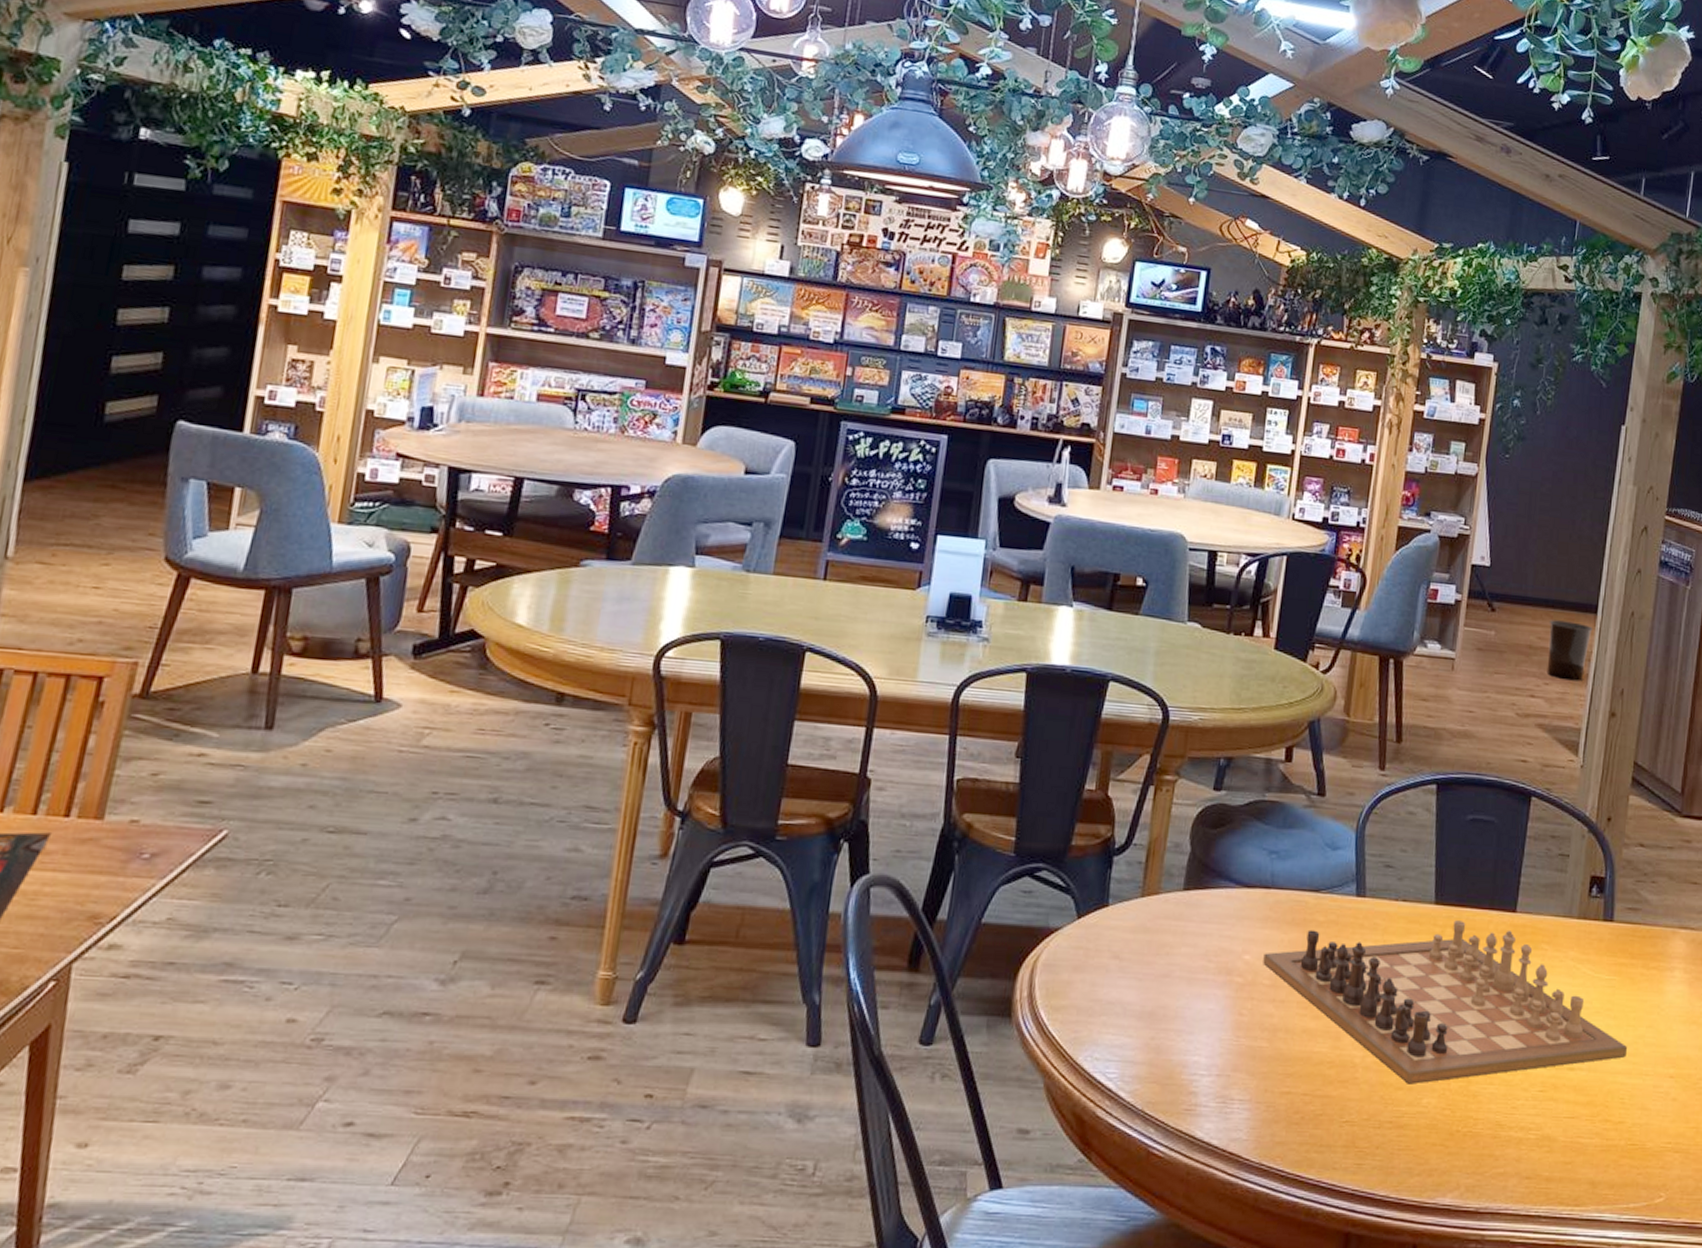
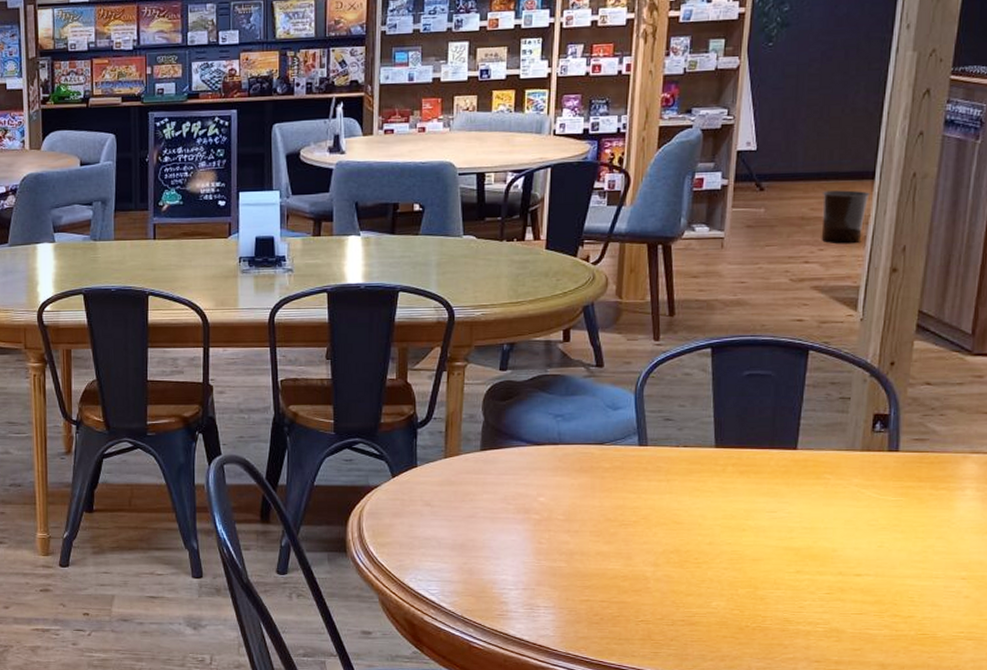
chess set: present [1263,920,1627,1084] -> none [556,460,916,591]

